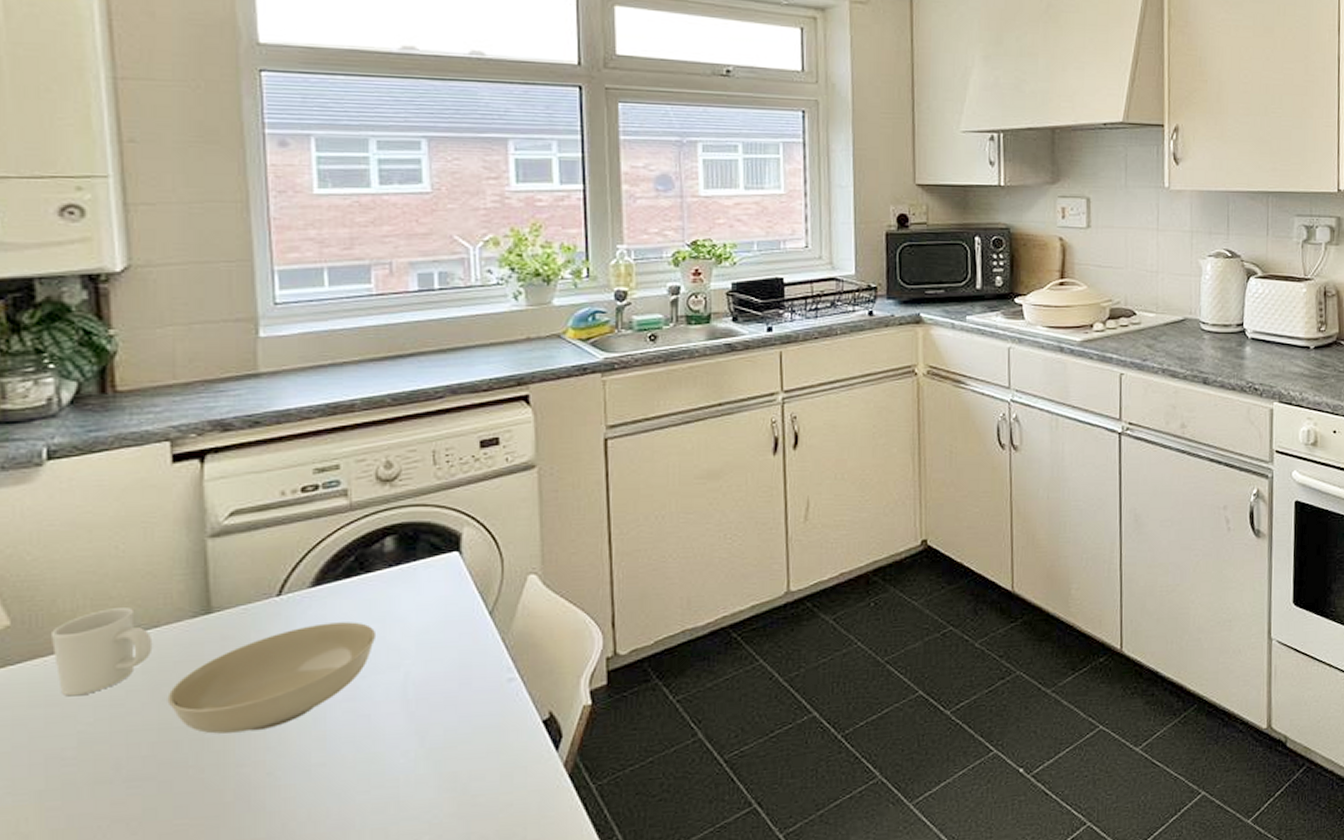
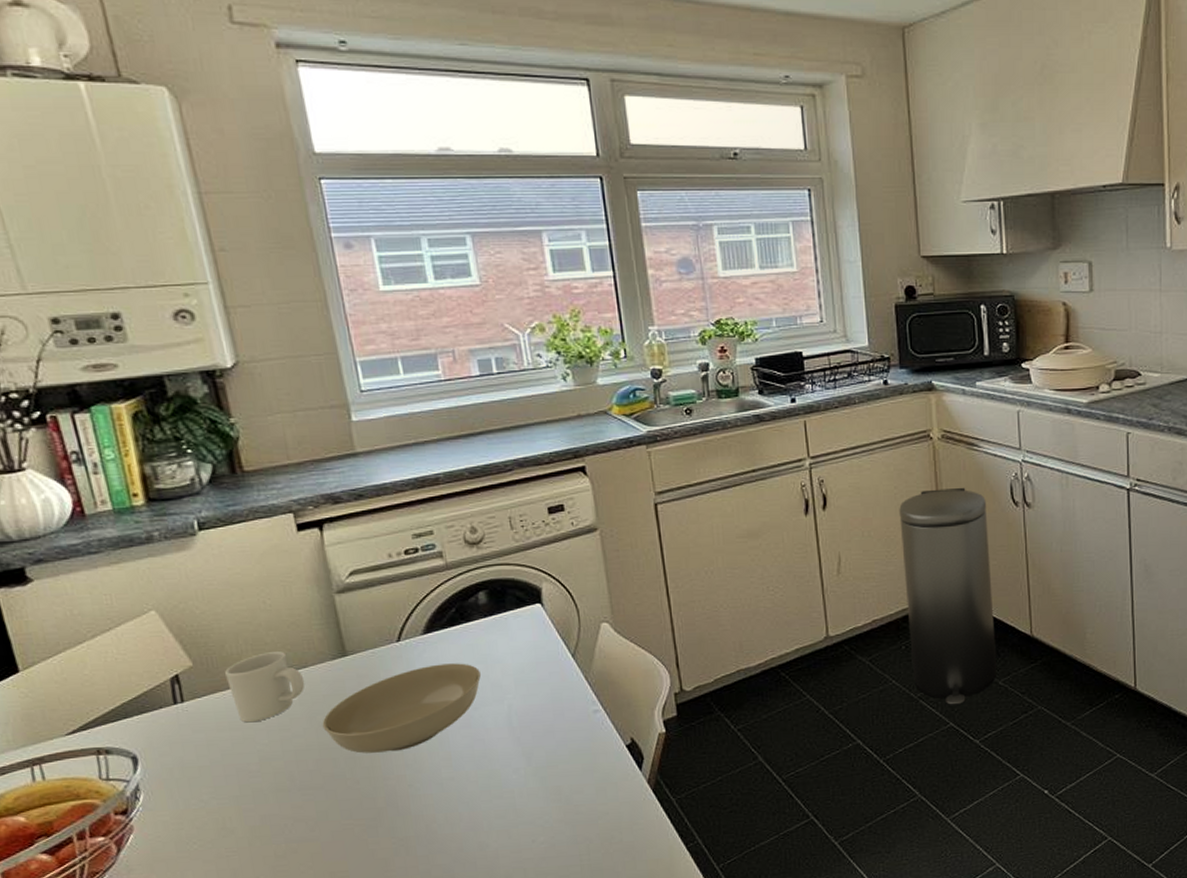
pedal bin: none [876,427,974,670] -> present [899,487,998,705]

